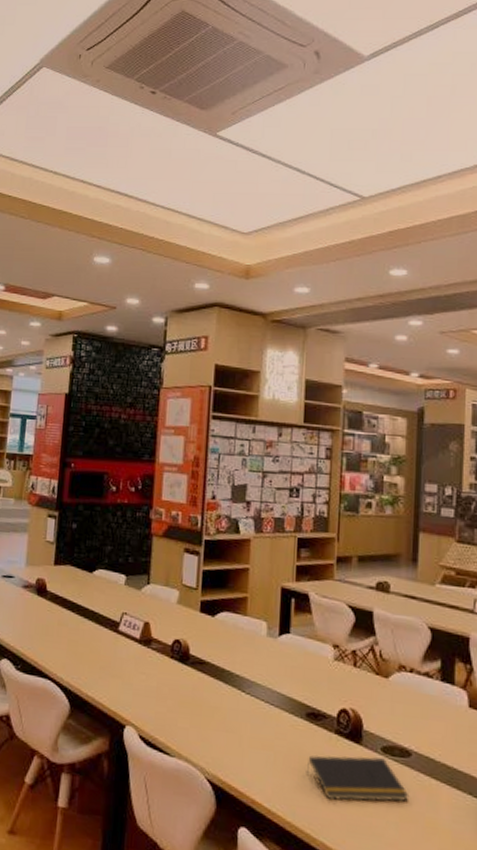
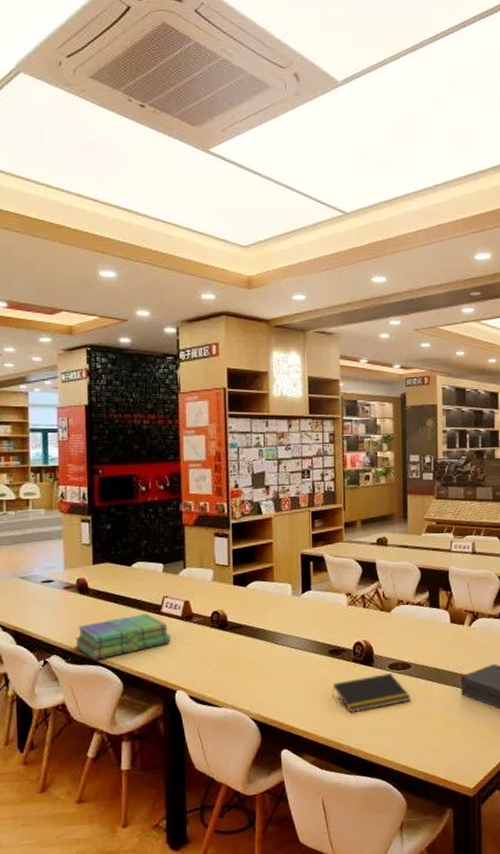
stack of books: none [27,628,126,673] -> present [75,614,171,660]

